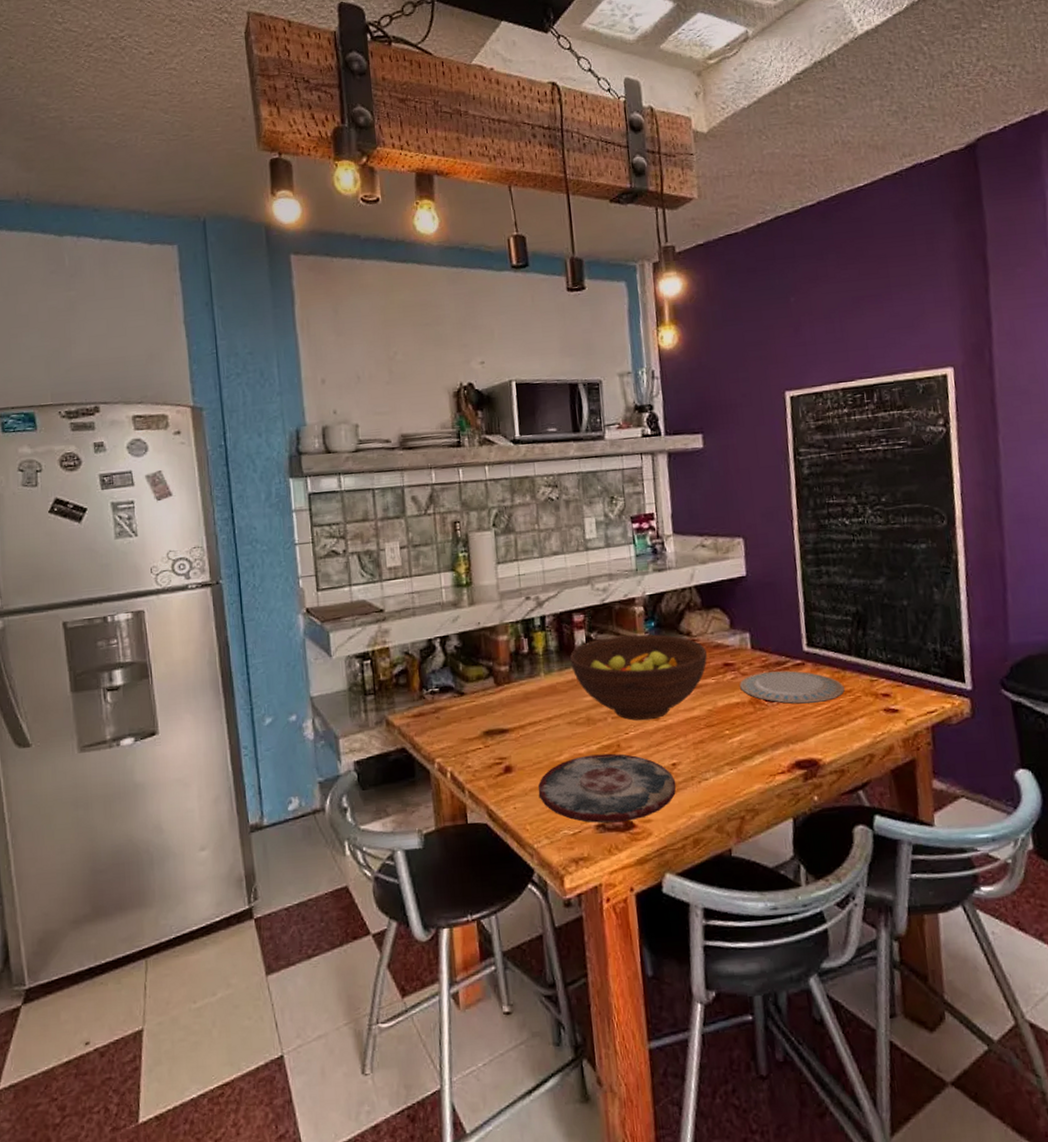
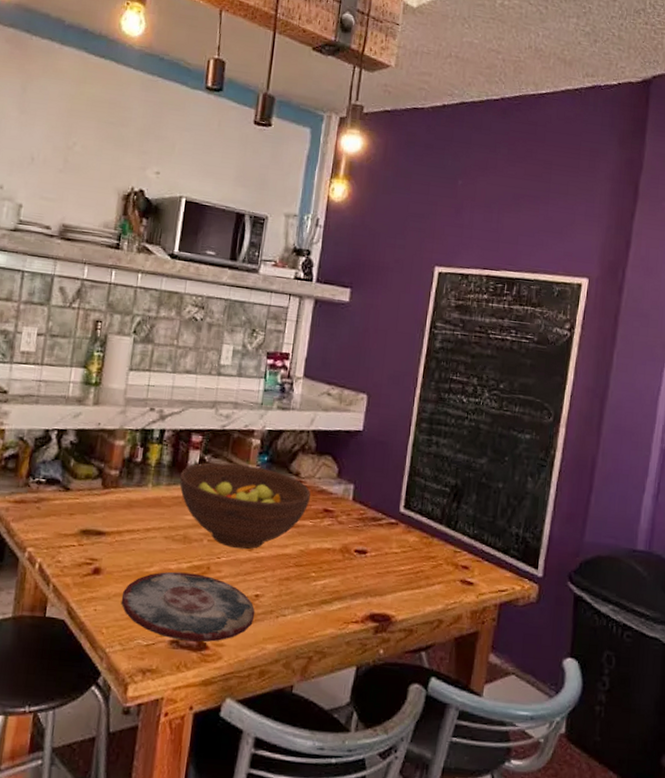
plate: present [740,670,845,704] -> none [334,524,429,563]

